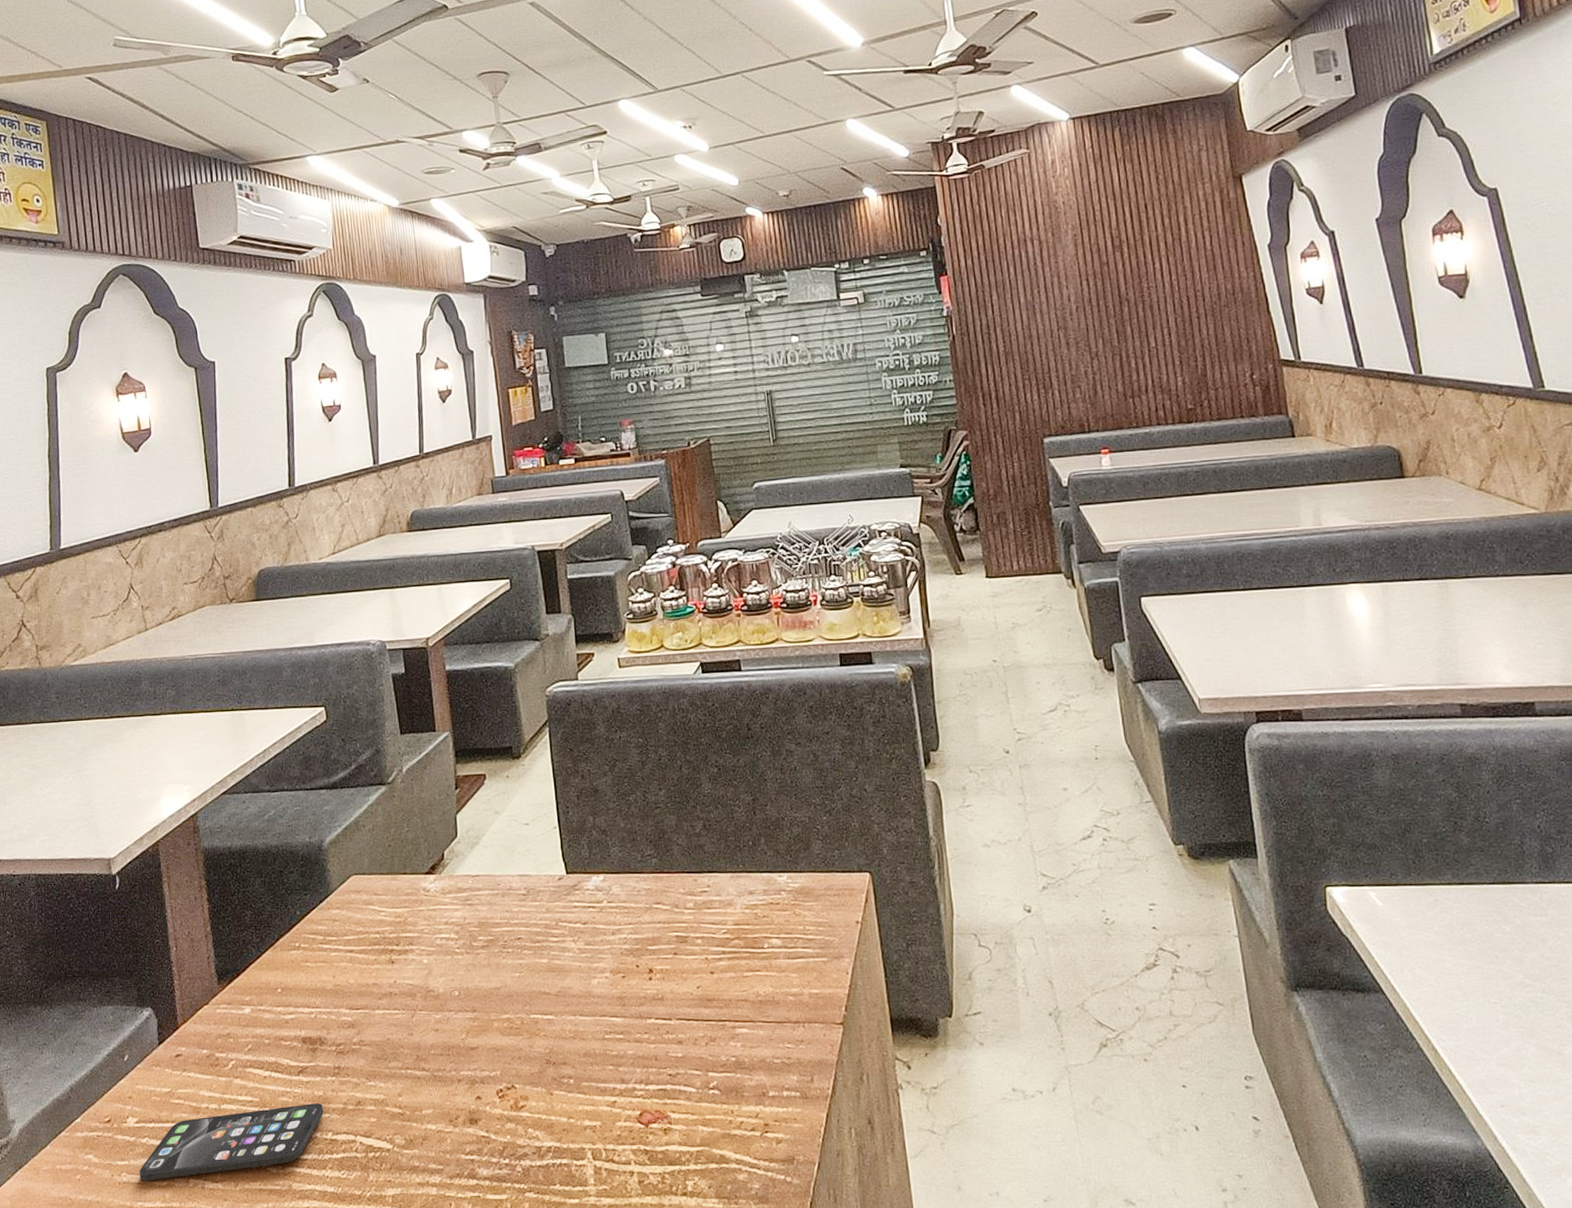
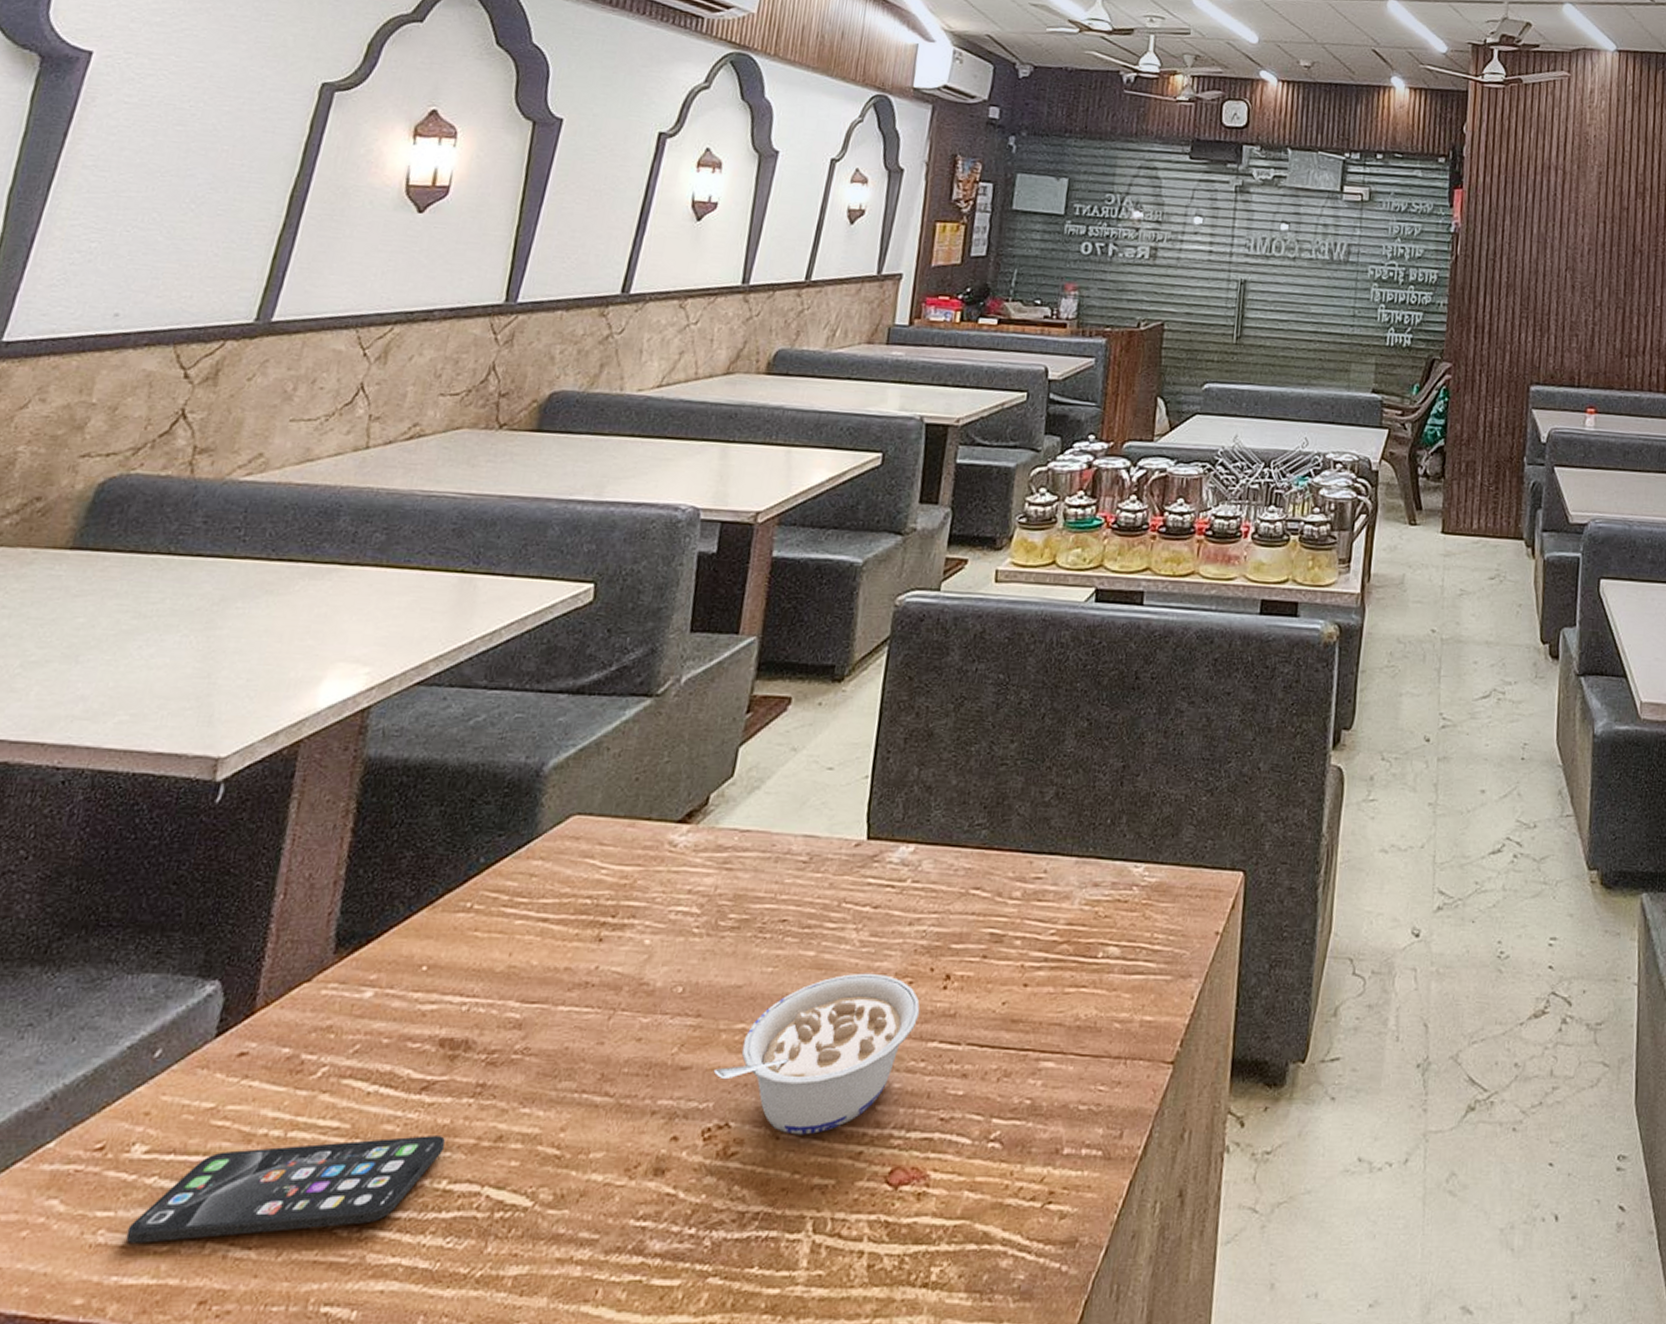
legume: none [494,972,636,1091] -> present [713,973,920,1135]

